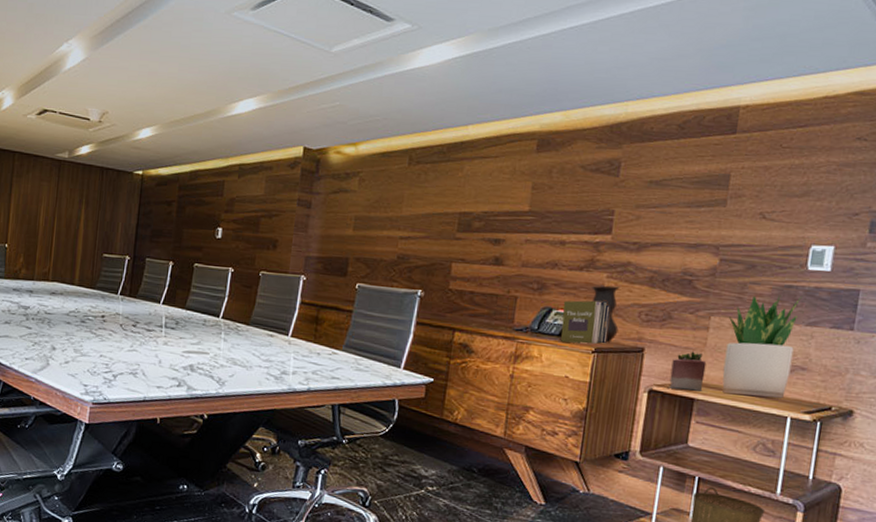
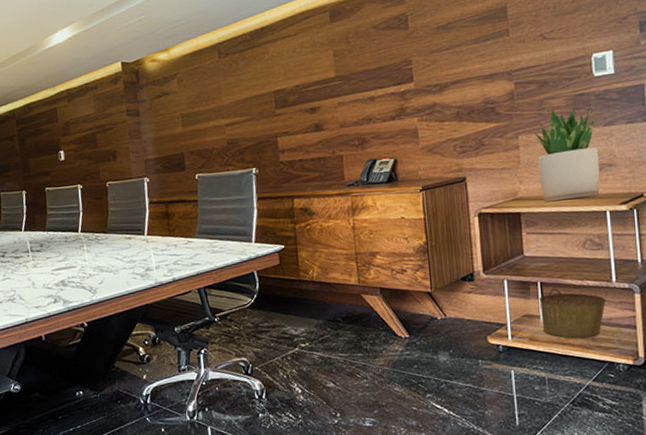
books: present [560,300,610,344] -> none [384,143,431,187]
vase: present [592,285,620,343] -> none [407,127,439,180]
succulent planter: present [667,351,708,392] -> none [493,171,531,210]

